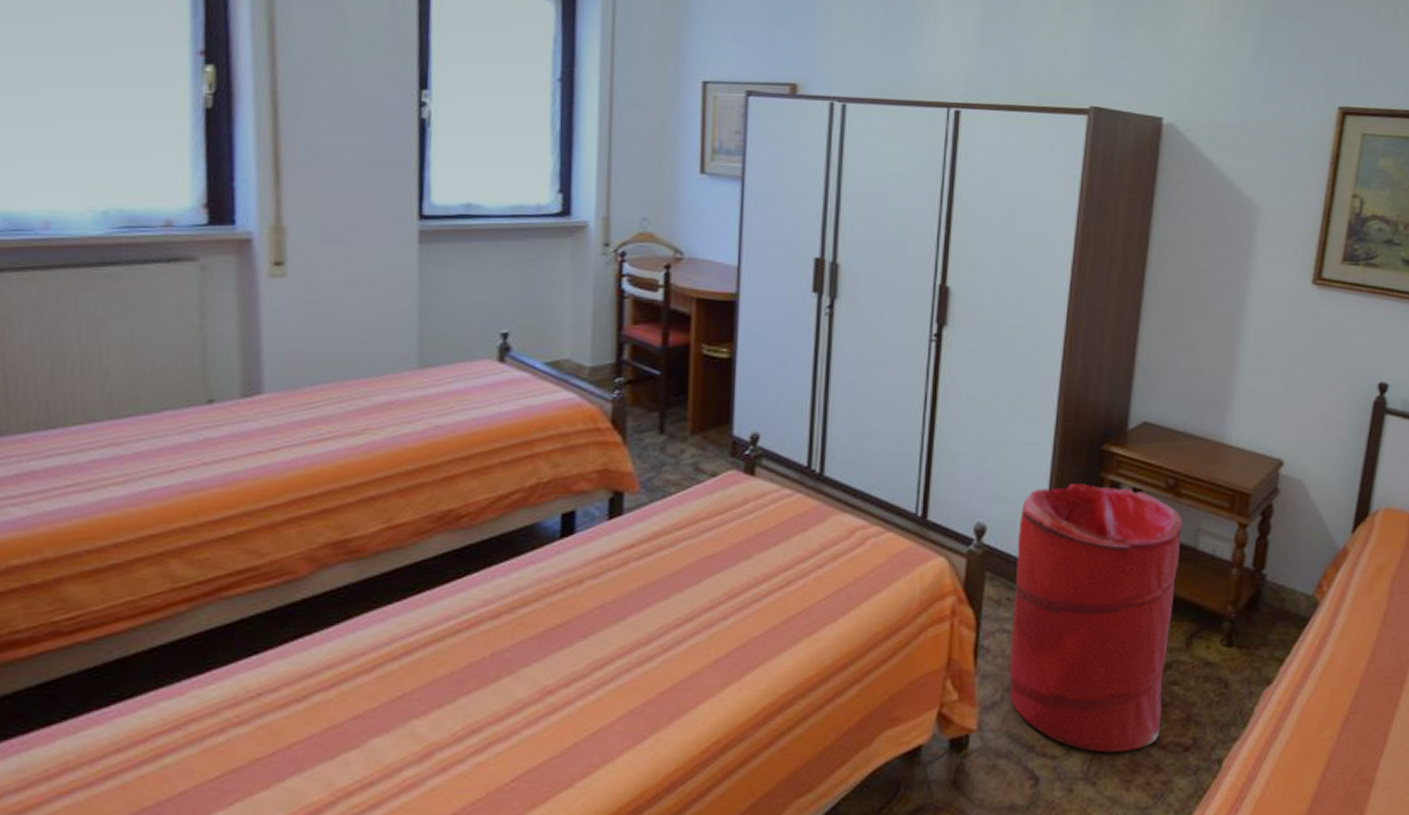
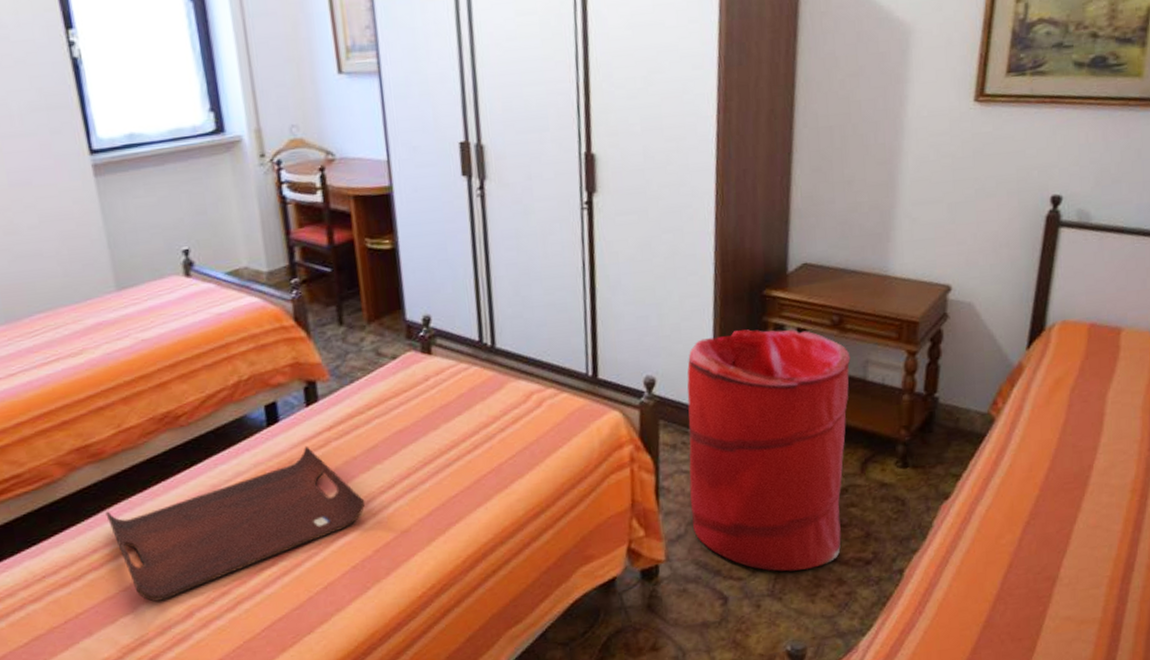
serving tray: none [351,564,657,735] -> present [105,445,365,602]

